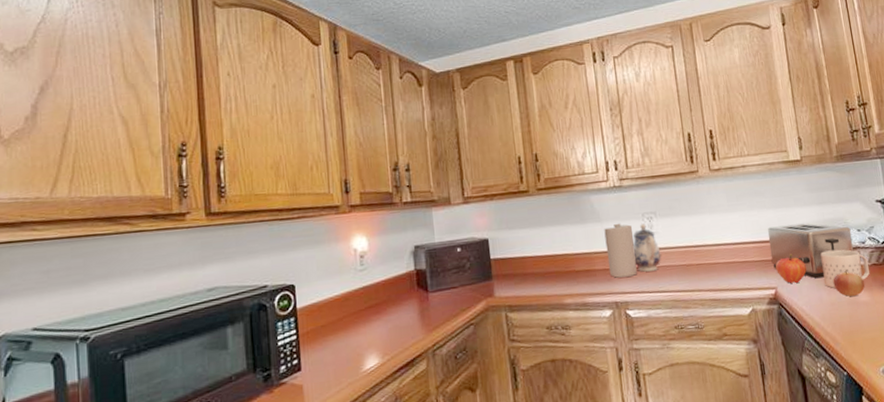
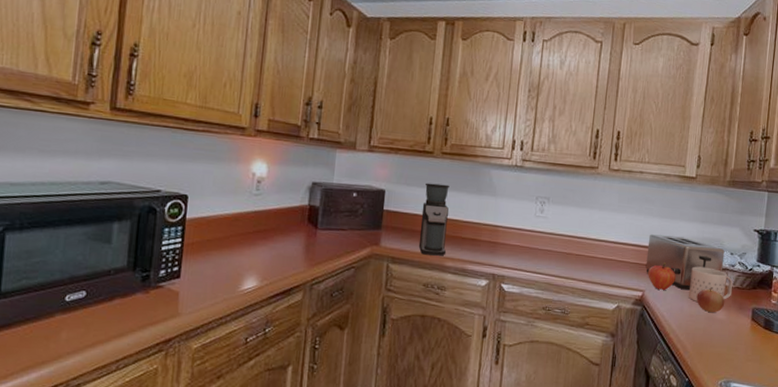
coffee grinder: none [527,220,562,296] -> present [418,183,450,256]
paper towel holder: present [604,223,637,278] -> none [493,200,524,254]
teapot: present [632,224,662,272] -> none [519,206,546,253]

